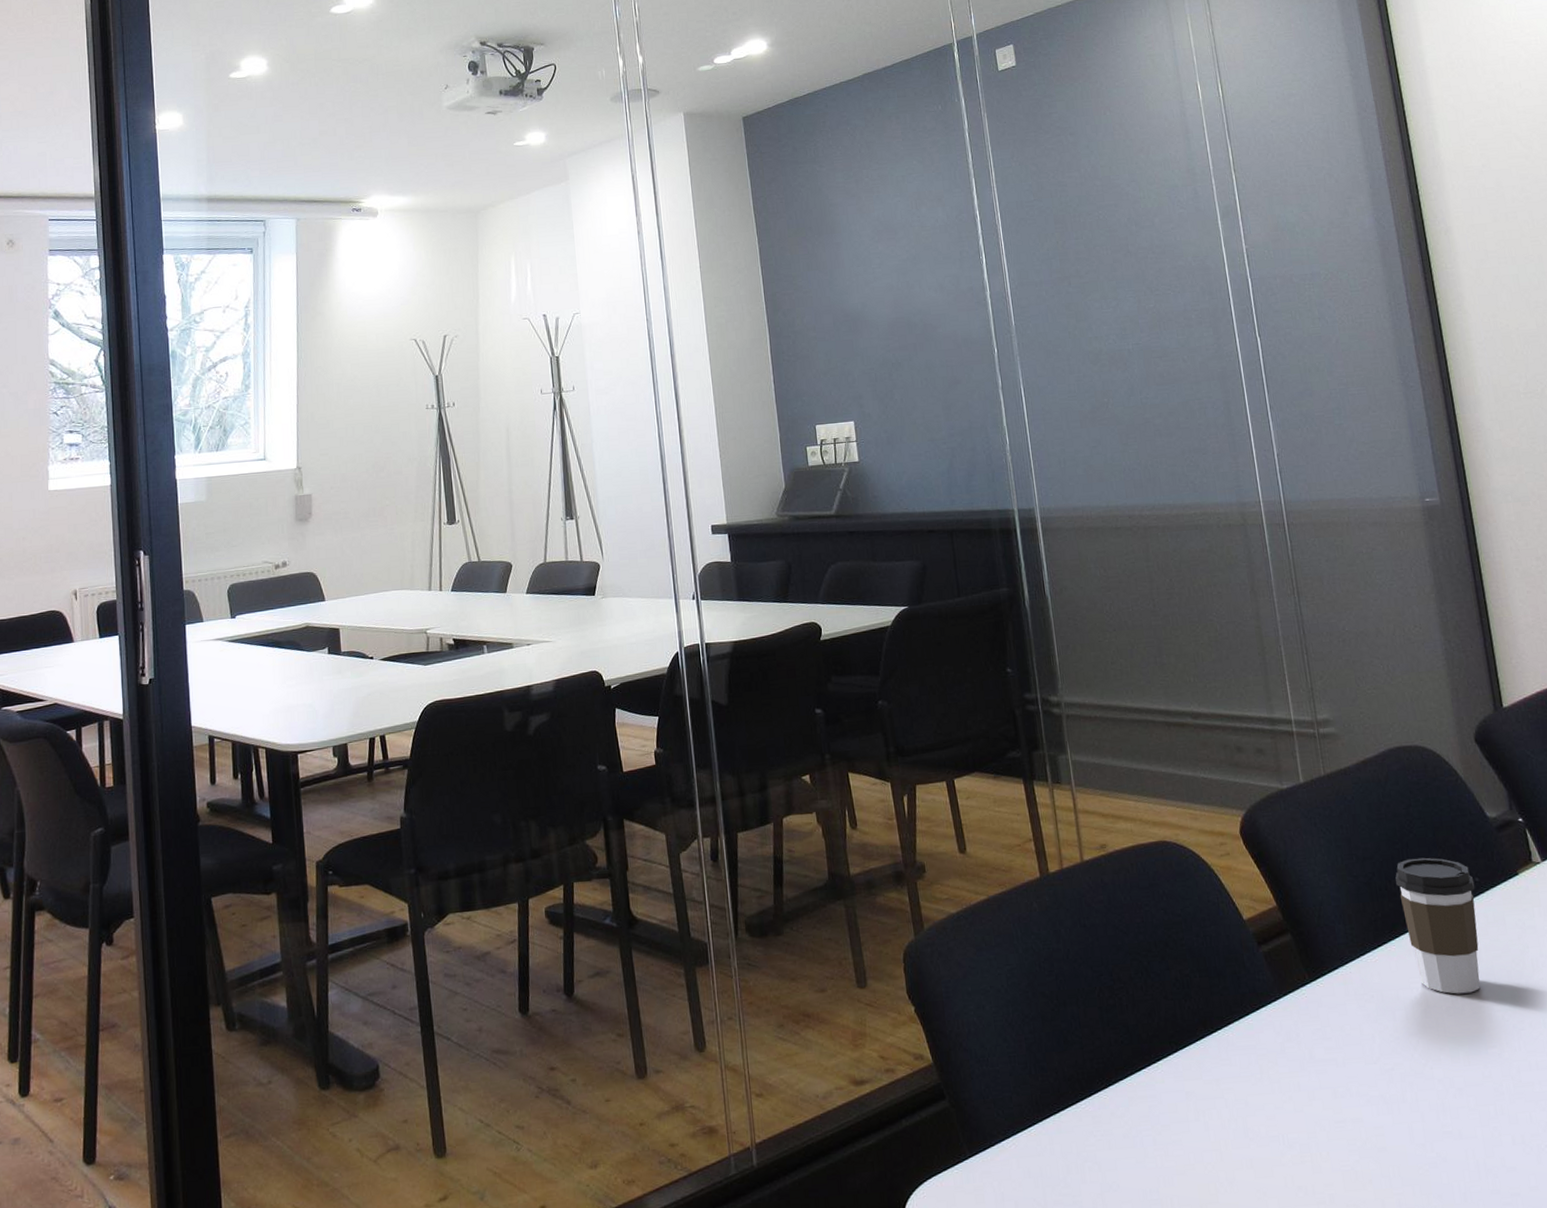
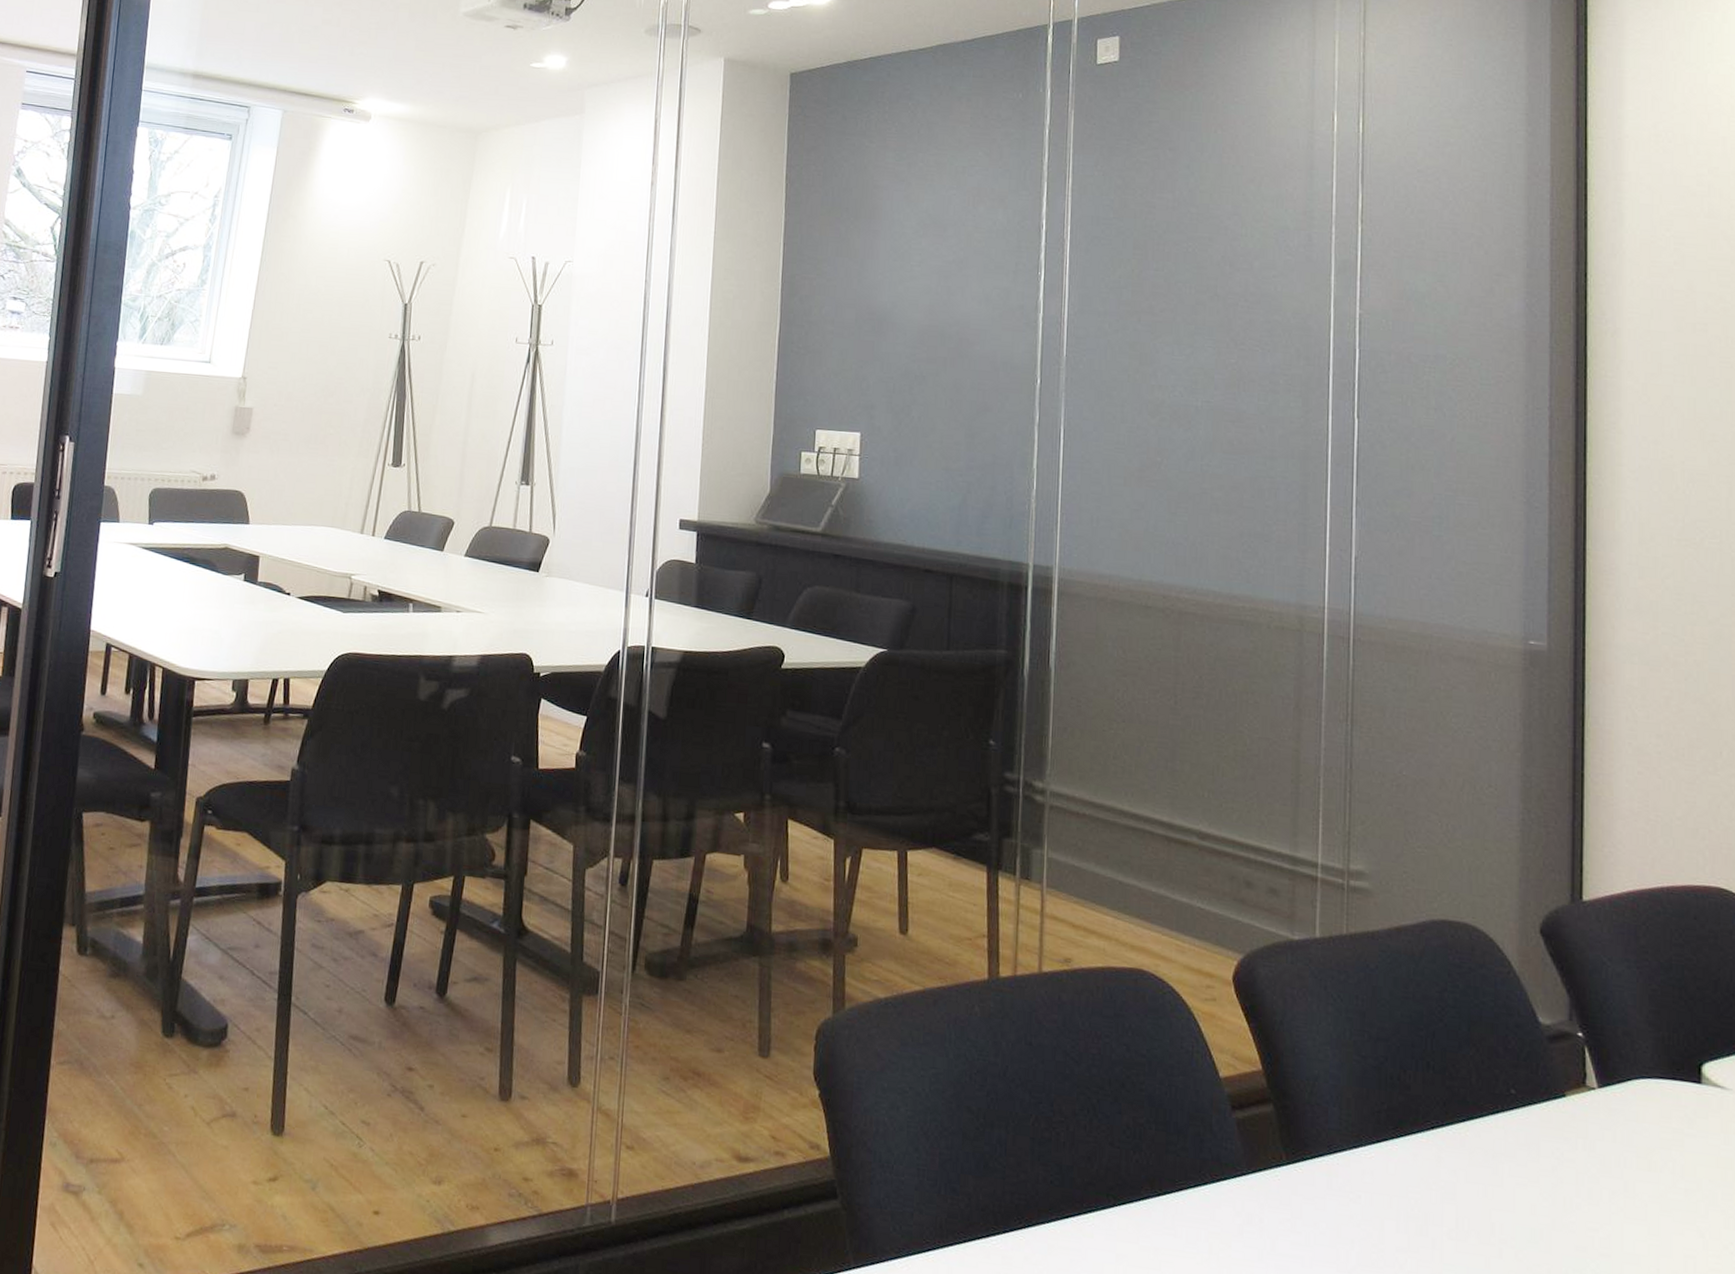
coffee cup: present [1395,857,1480,994] -> none [1412,1050,1509,1220]

